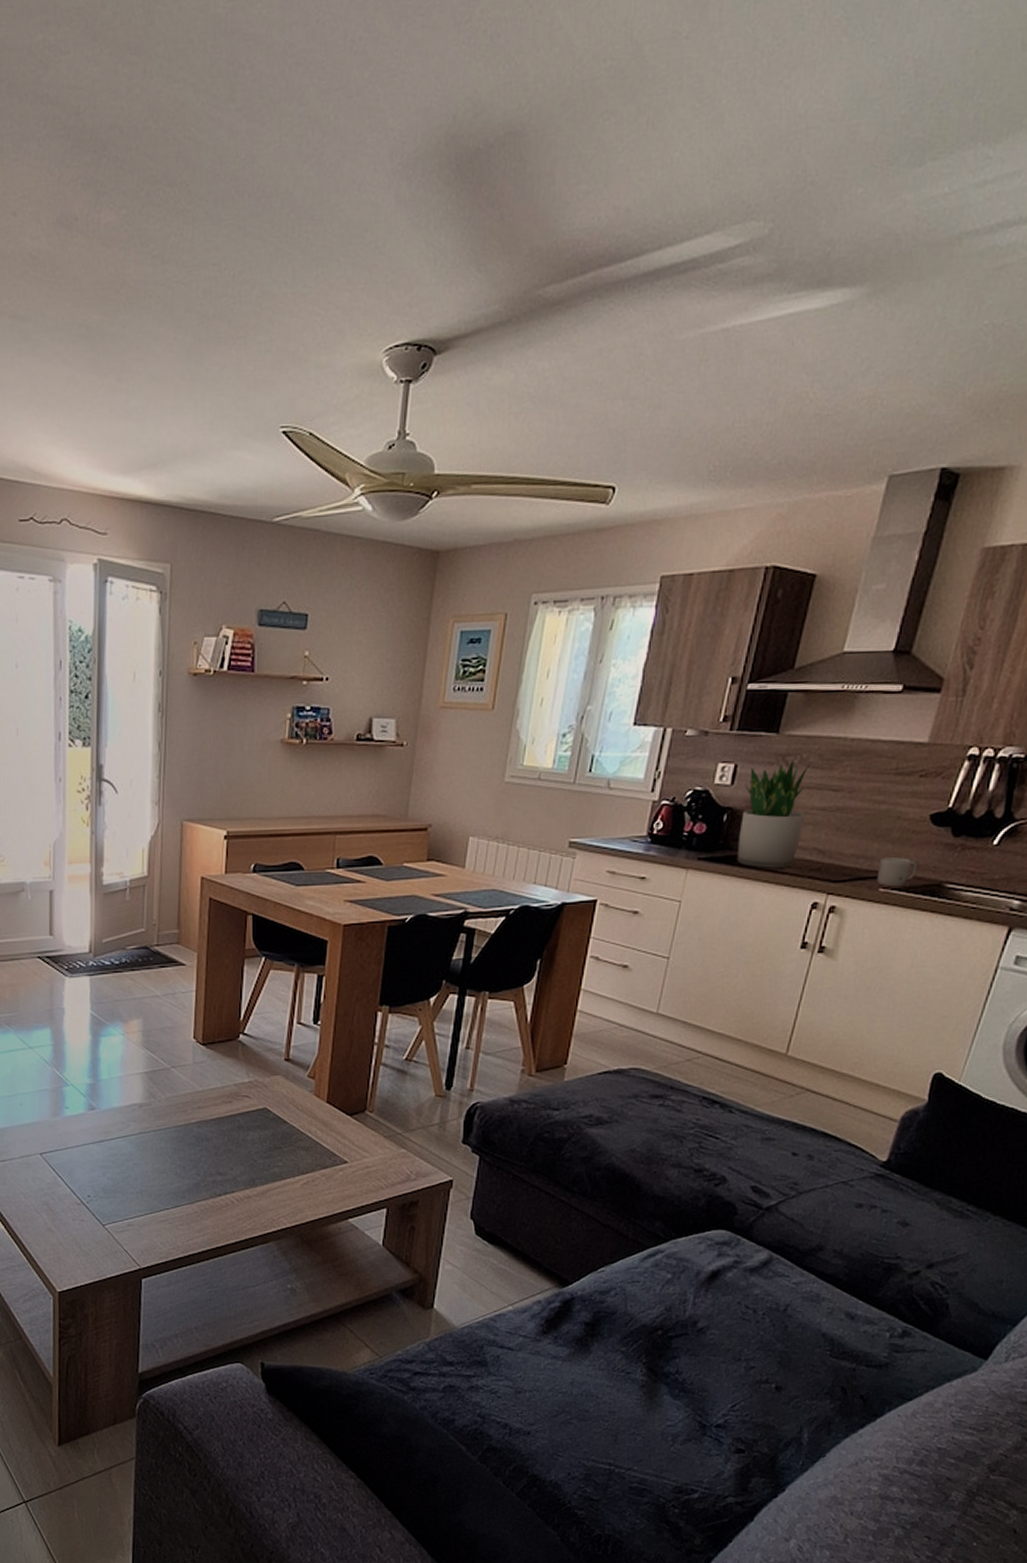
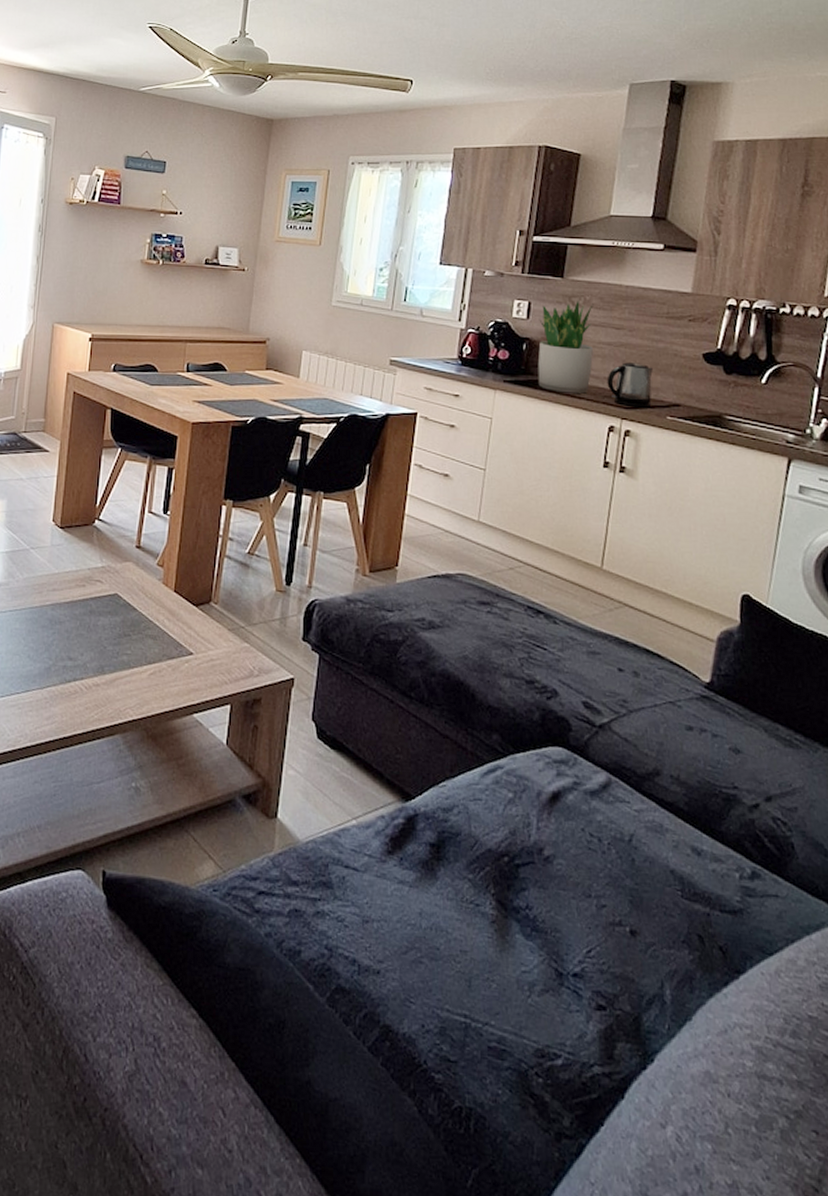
kettle: none [815,829,870,881] -> present [607,362,653,408]
mug: present [876,857,918,887] -> none [663,389,699,416]

